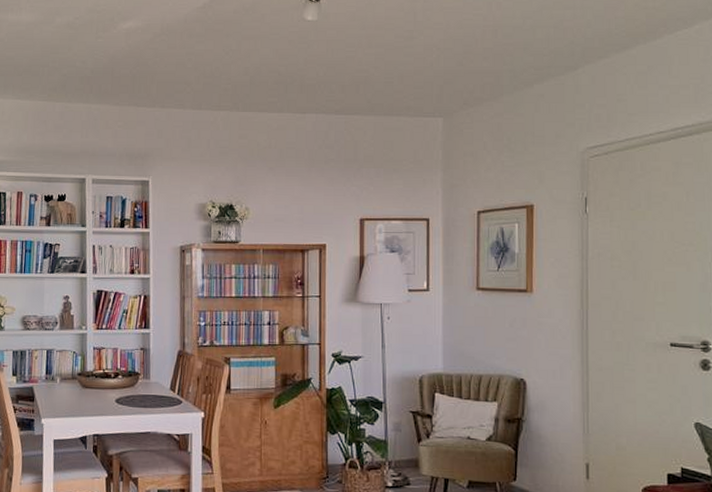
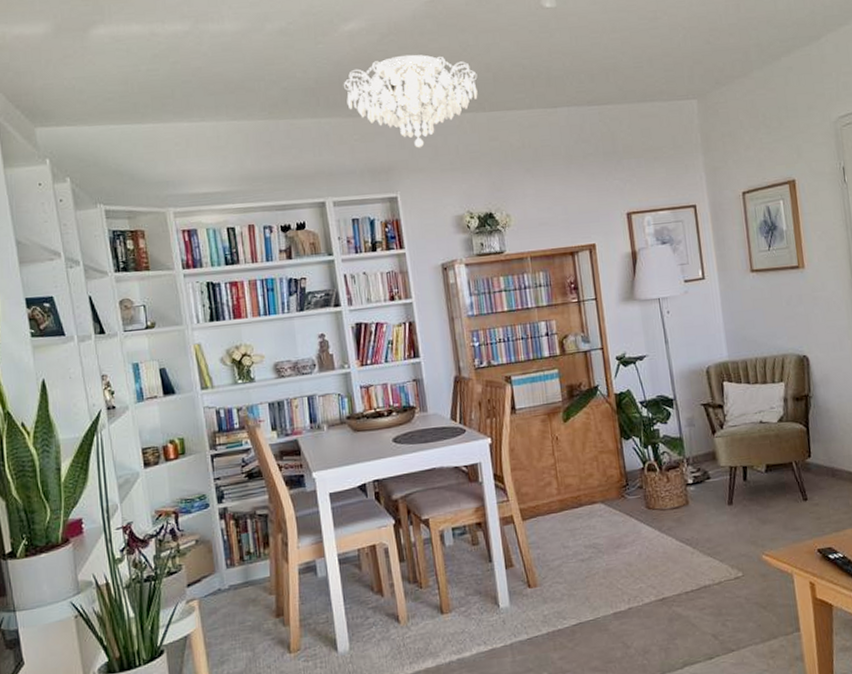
ceiling light: none [115,54,236,139] -> present [343,54,478,148]

